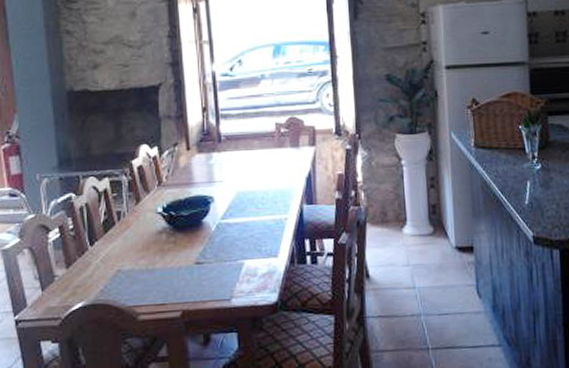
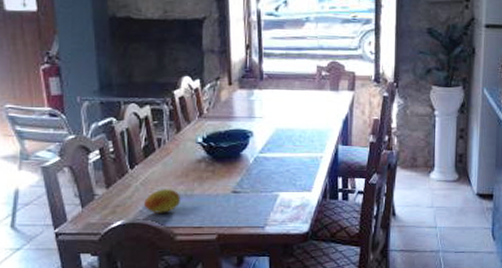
fruit: none [105,264,143,292] -> present [144,189,181,213]

